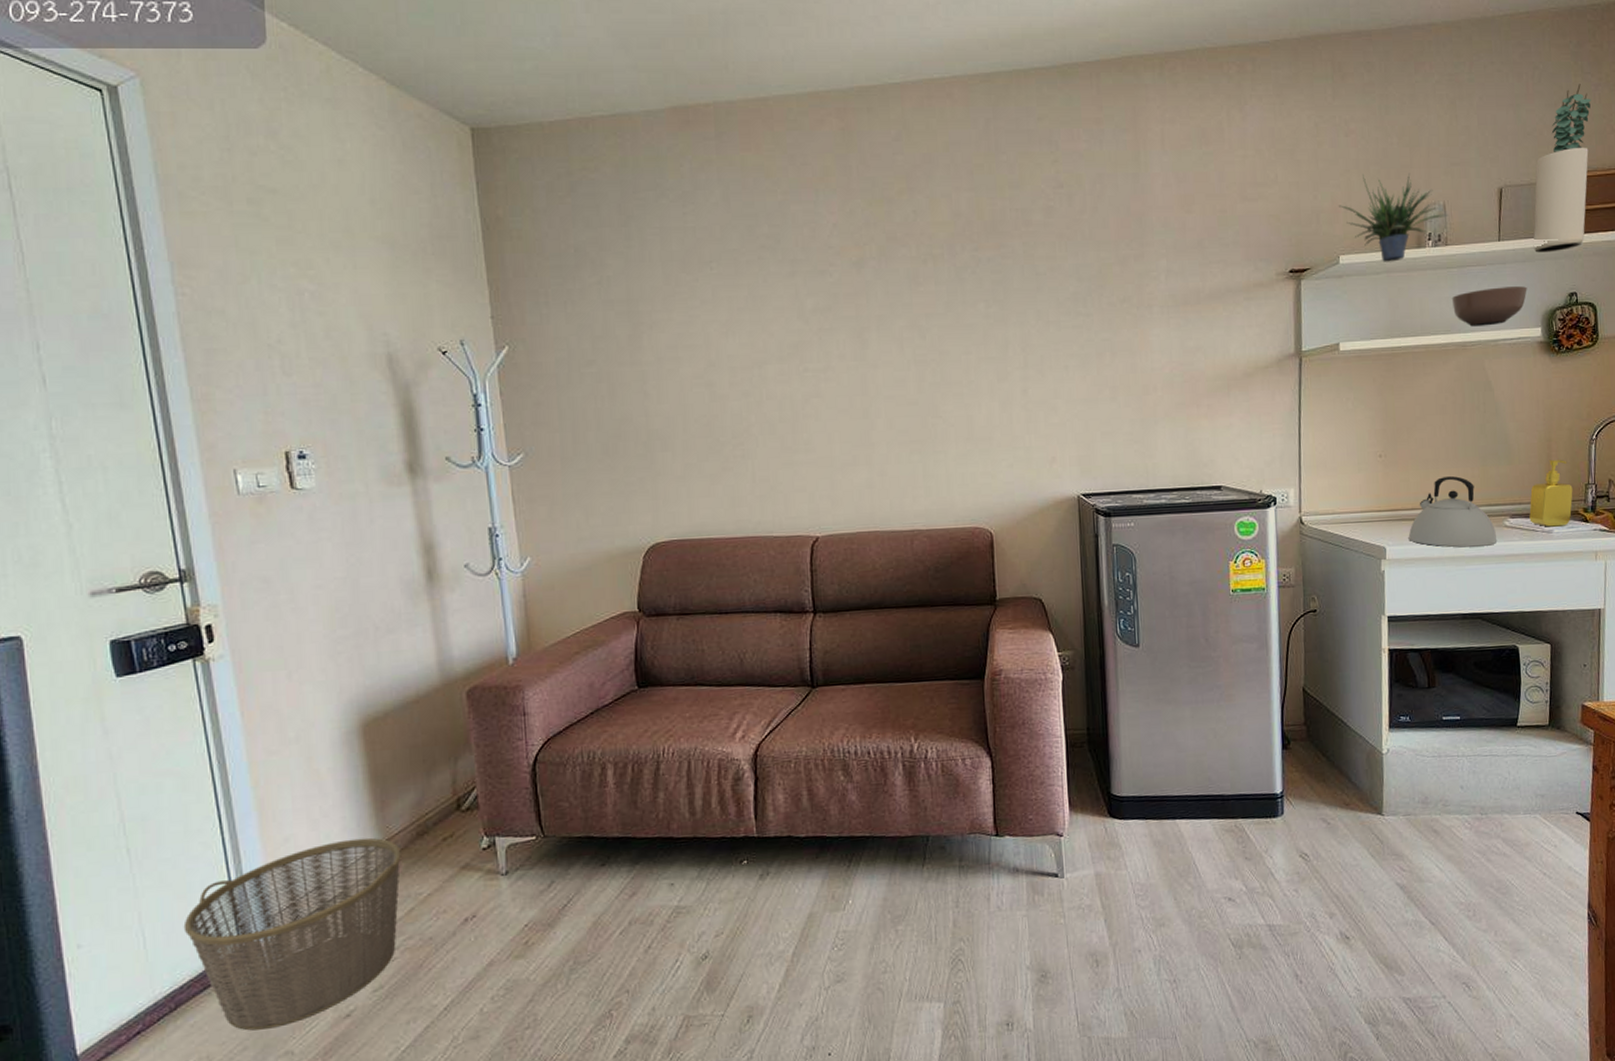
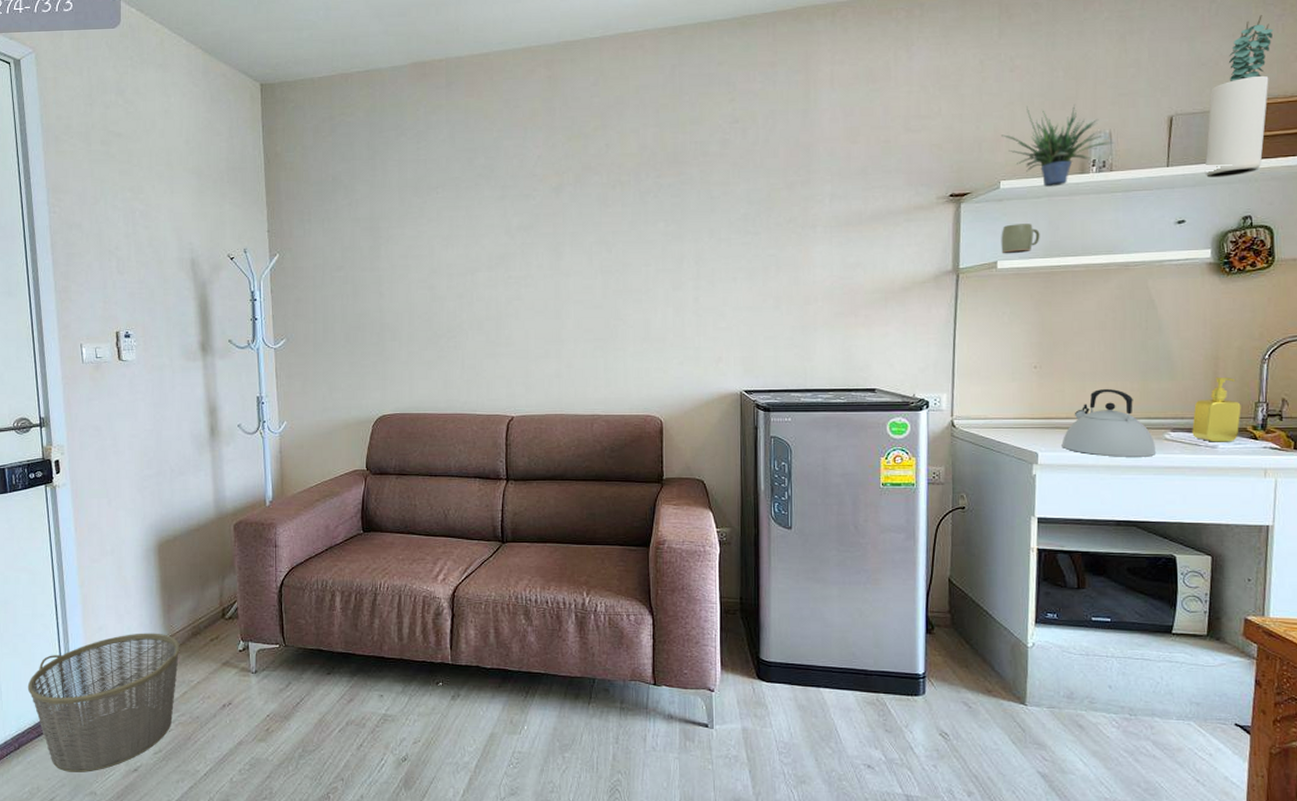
mug: none [1342,302,1381,335] -> present [1001,224,1040,254]
bowl: present [1451,286,1527,327] -> none [1115,210,1197,248]

